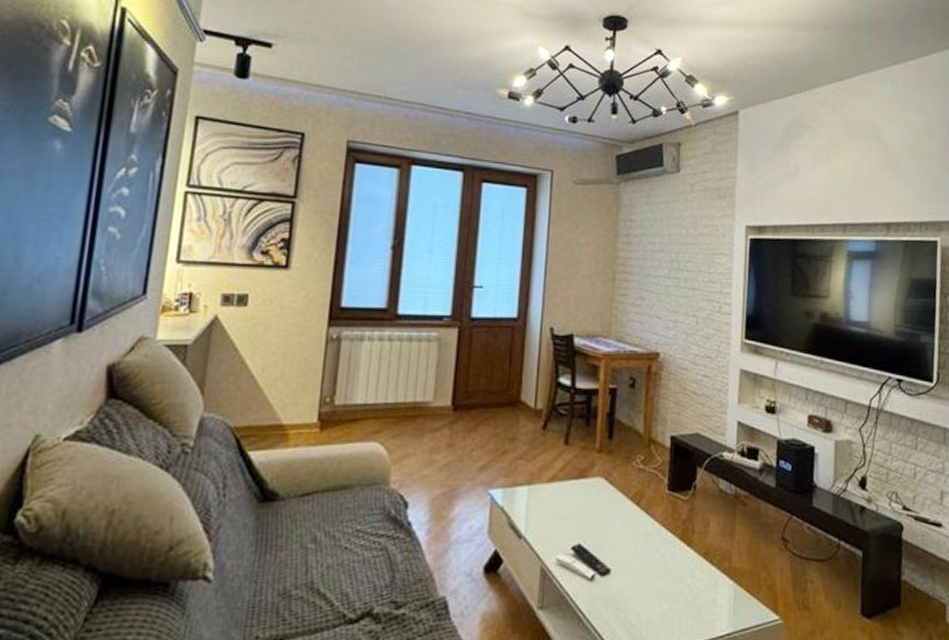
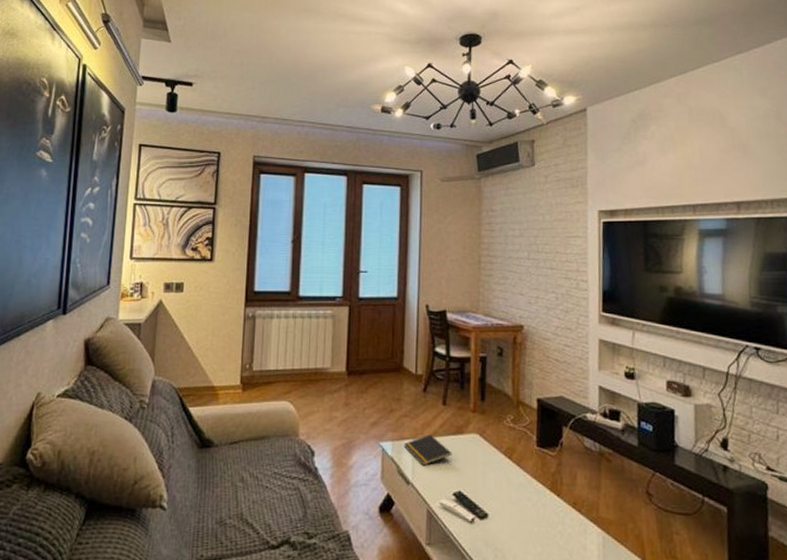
notepad: none [517,480,573,516] -> present [404,435,452,466]

